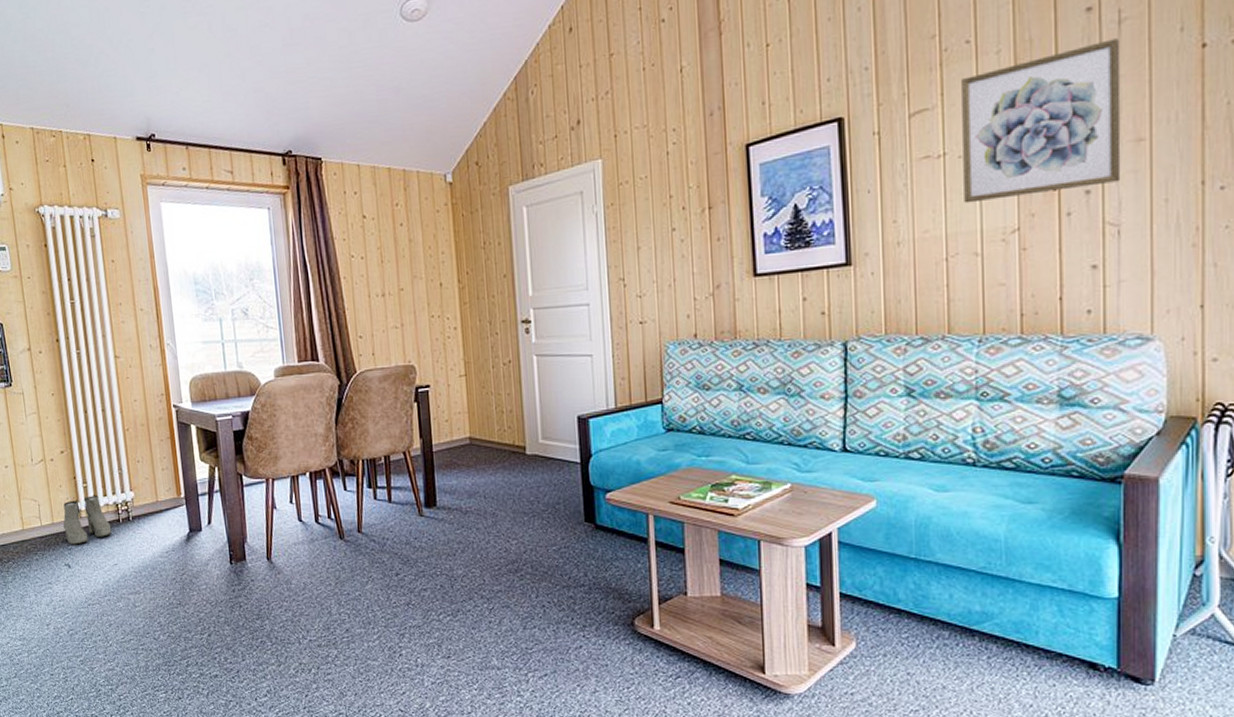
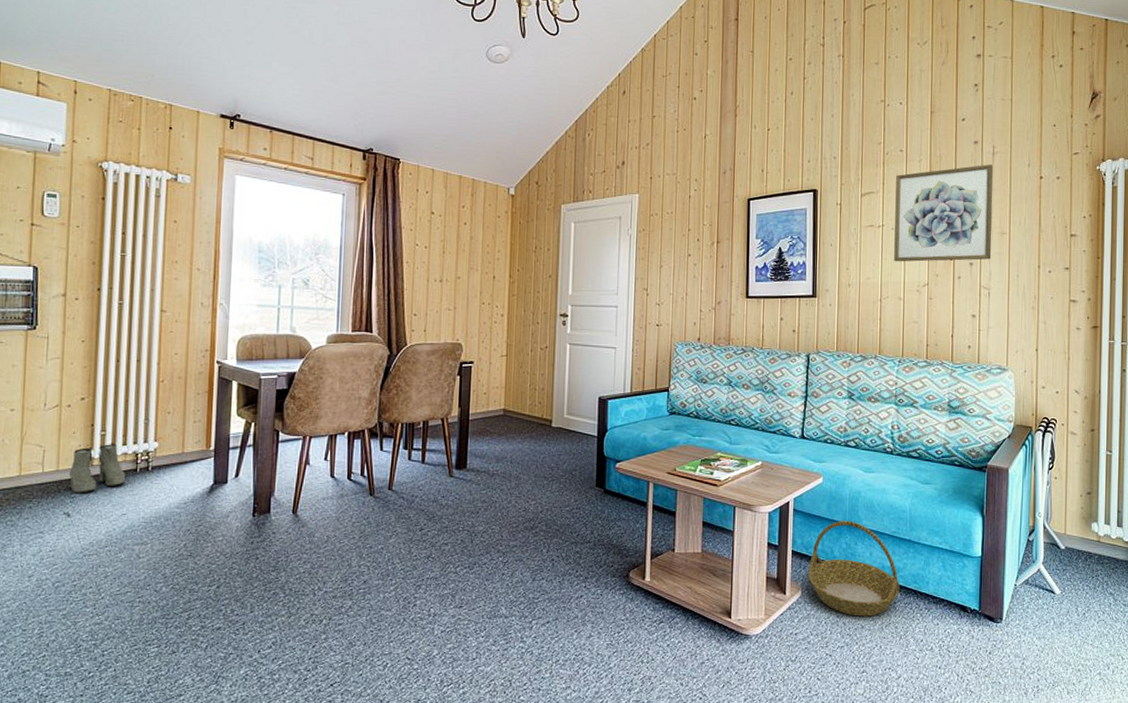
basket: none [863,554,995,674] -> present [808,521,900,617]

